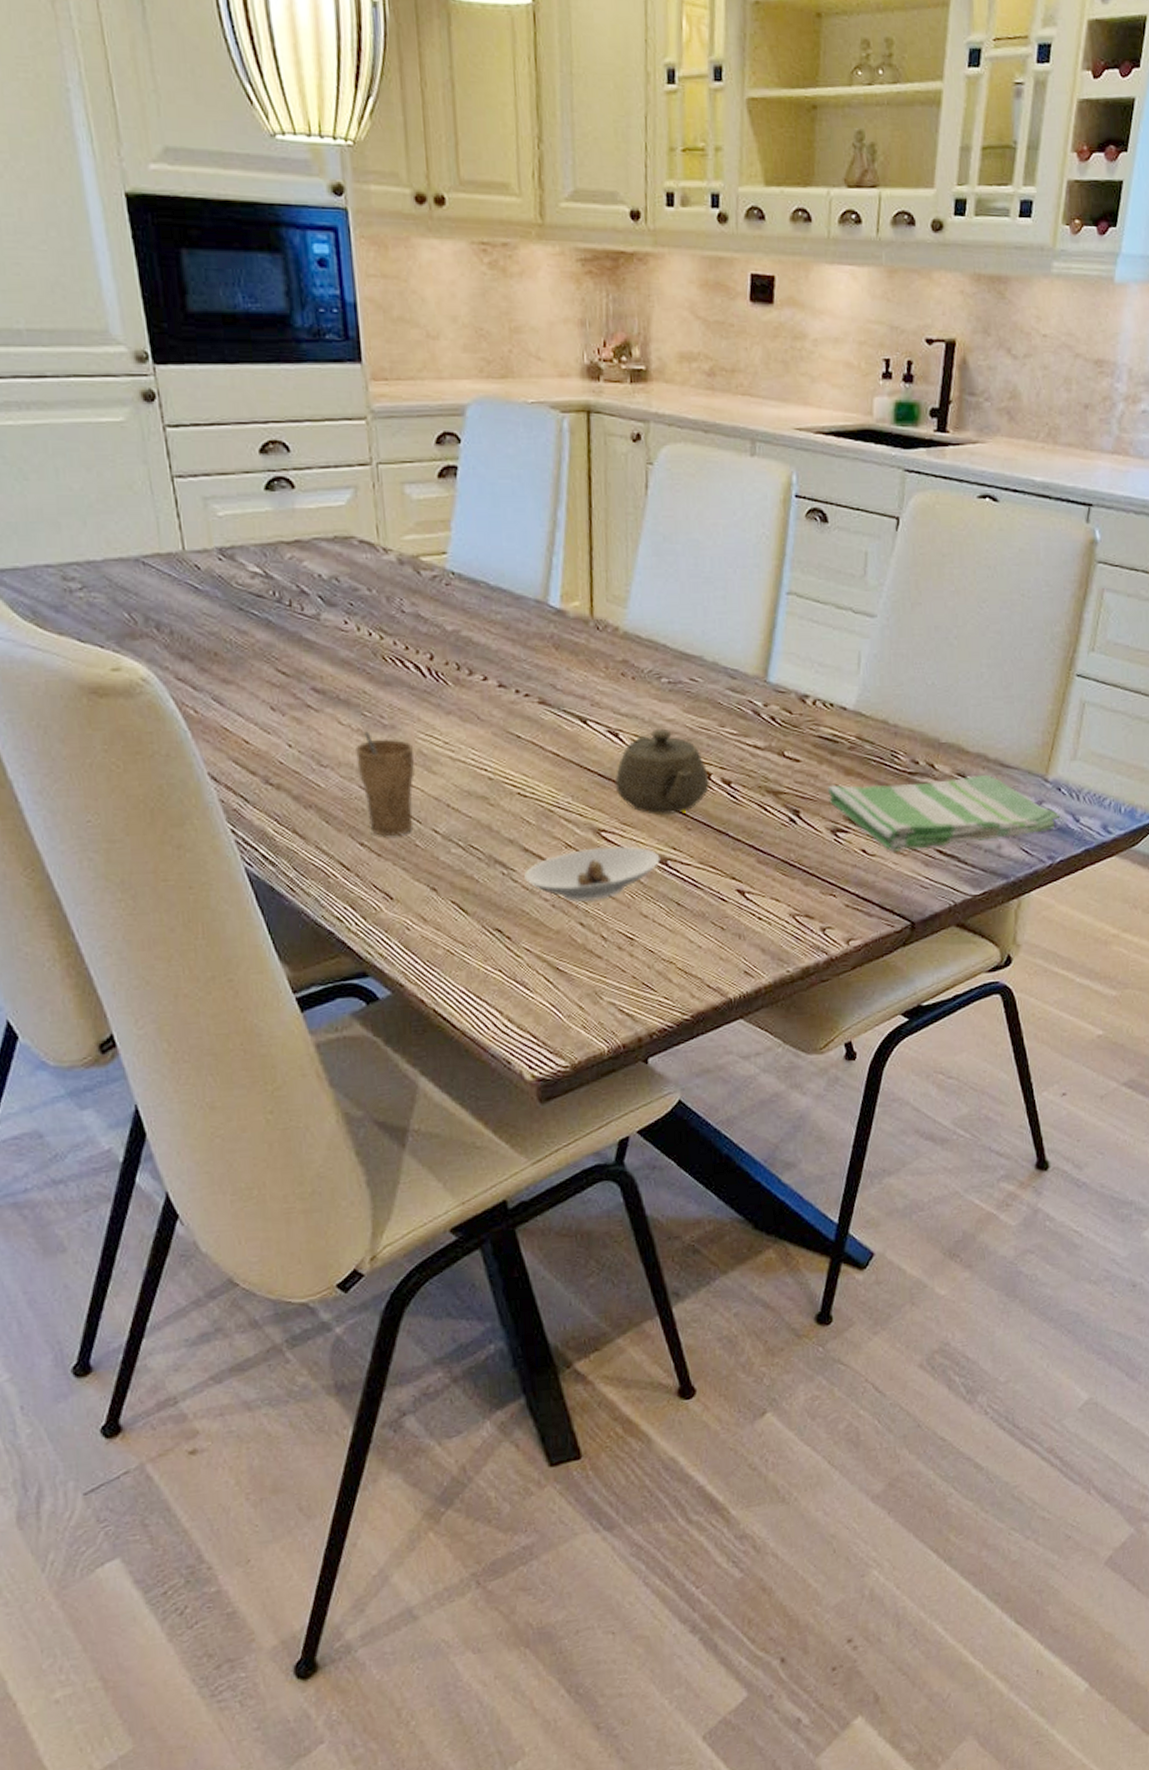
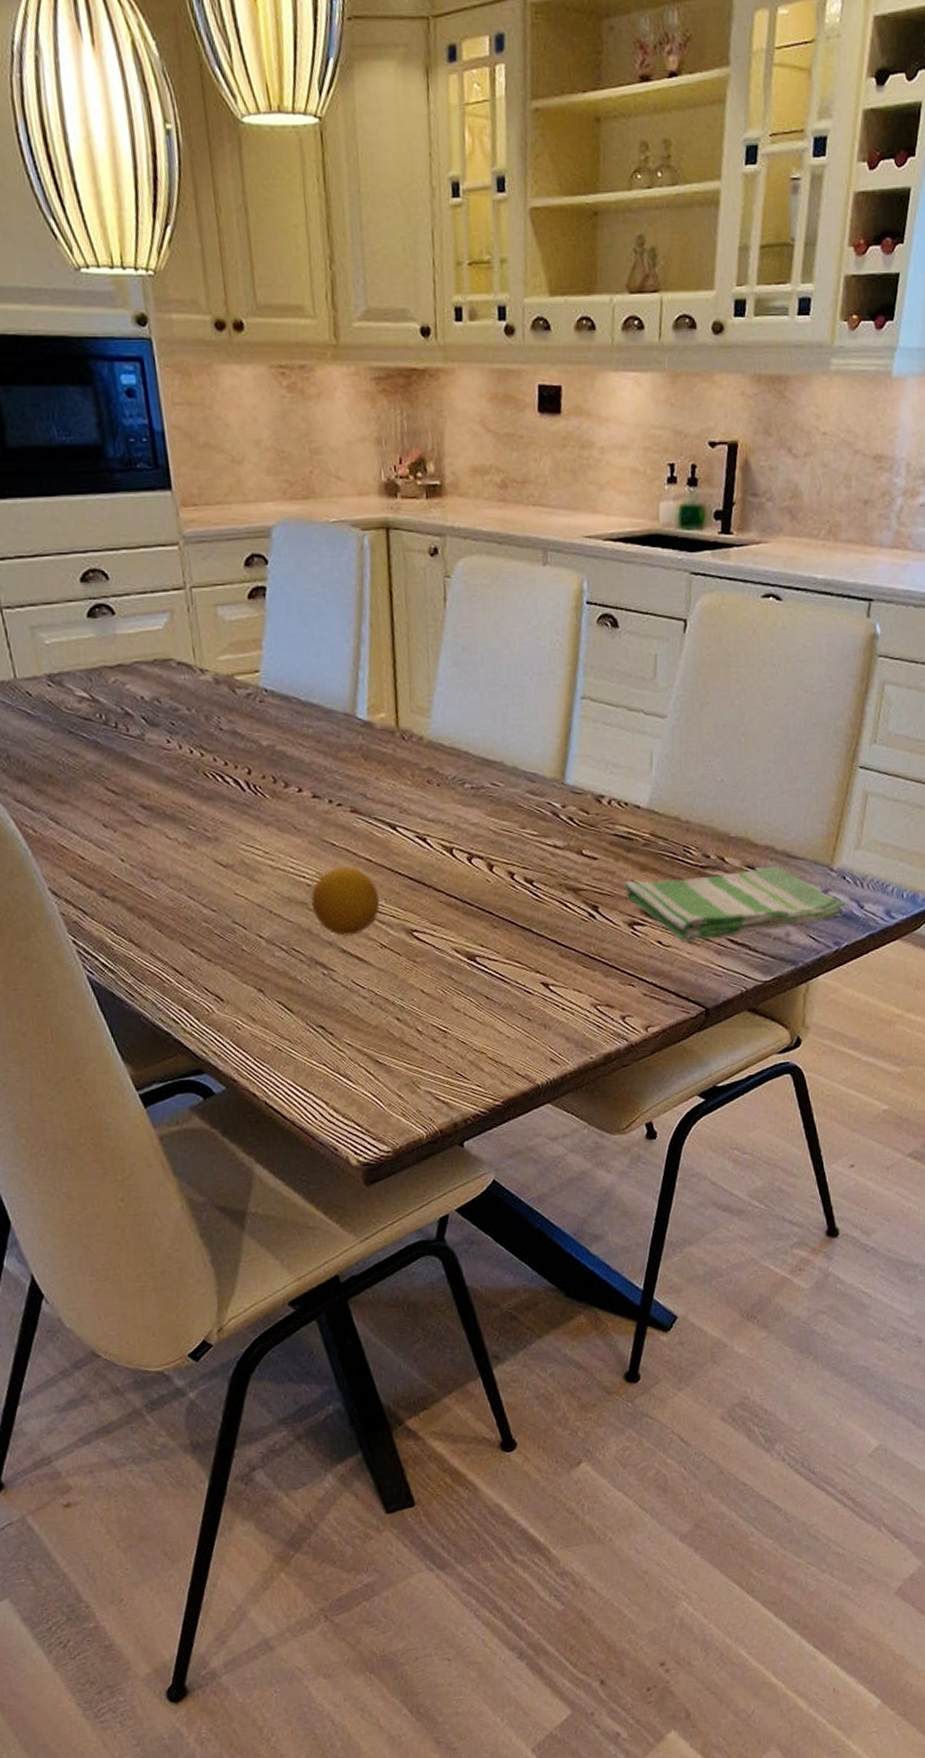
cup: present [356,731,416,837] -> none [183,844,239,942]
fruit: none [492,760,567,834] -> present [311,866,380,936]
saucer: present [524,846,660,902] -> none [343,945,469,998]
teapot: present [615,728,709,815] -> none [424,832,513,914]

